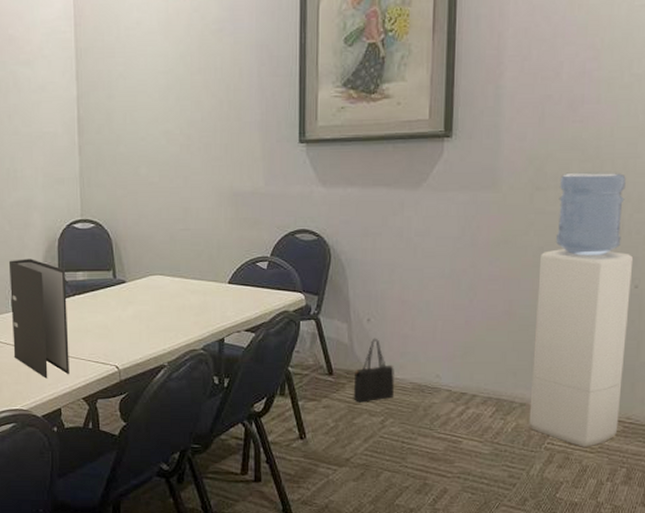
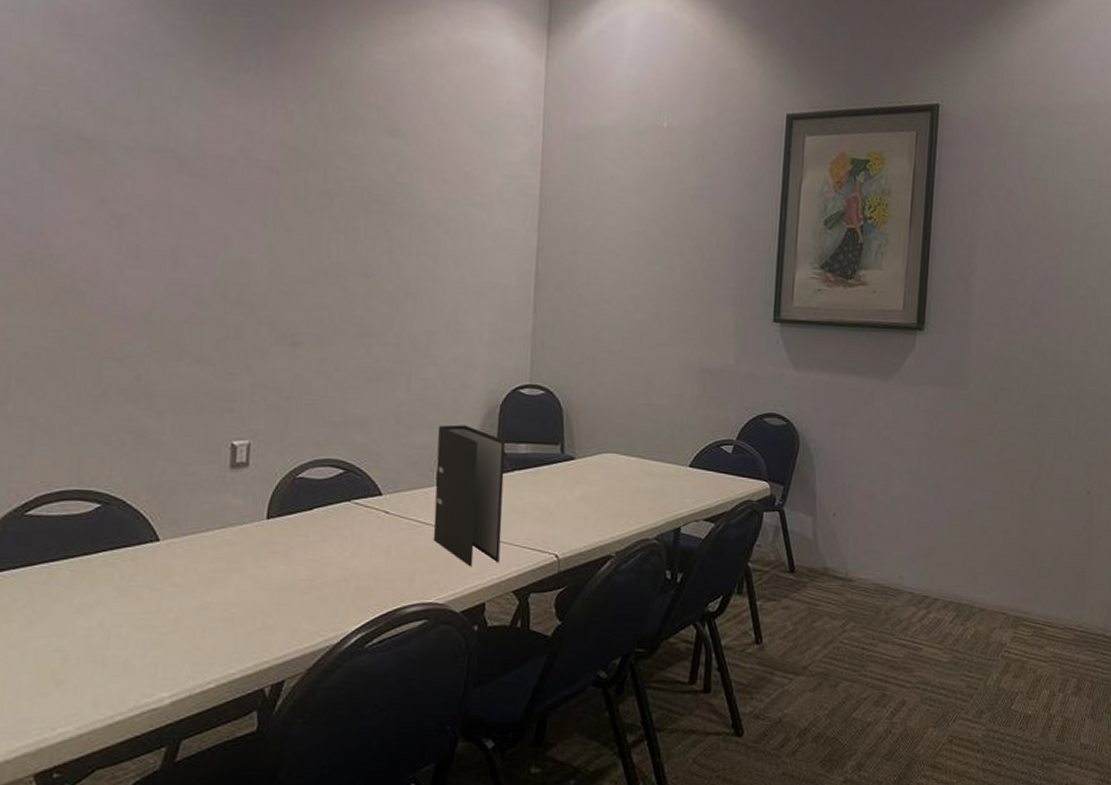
tote bag: present [353,338,394,403] -> none [814,534,858,604]
water cooler: present [529,171,634,447] -> none [987,375,1087,656]

